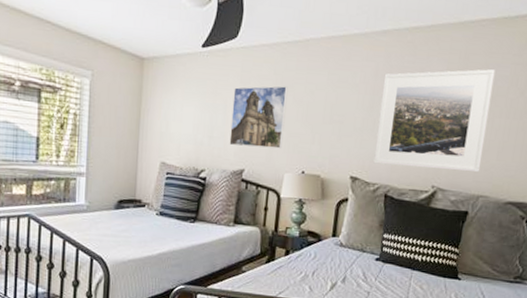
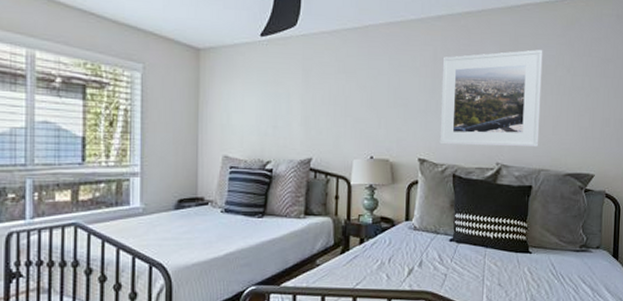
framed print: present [229,86,288,149] -> none [295,72,351,135]

